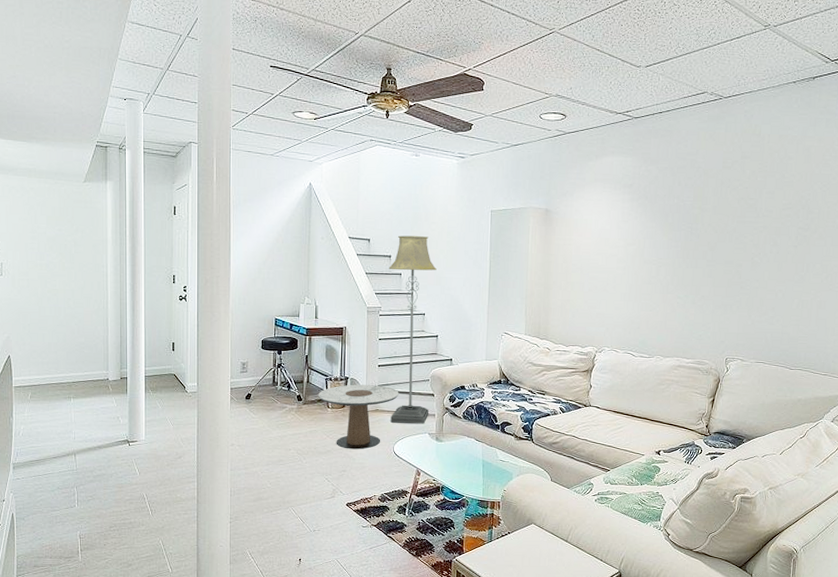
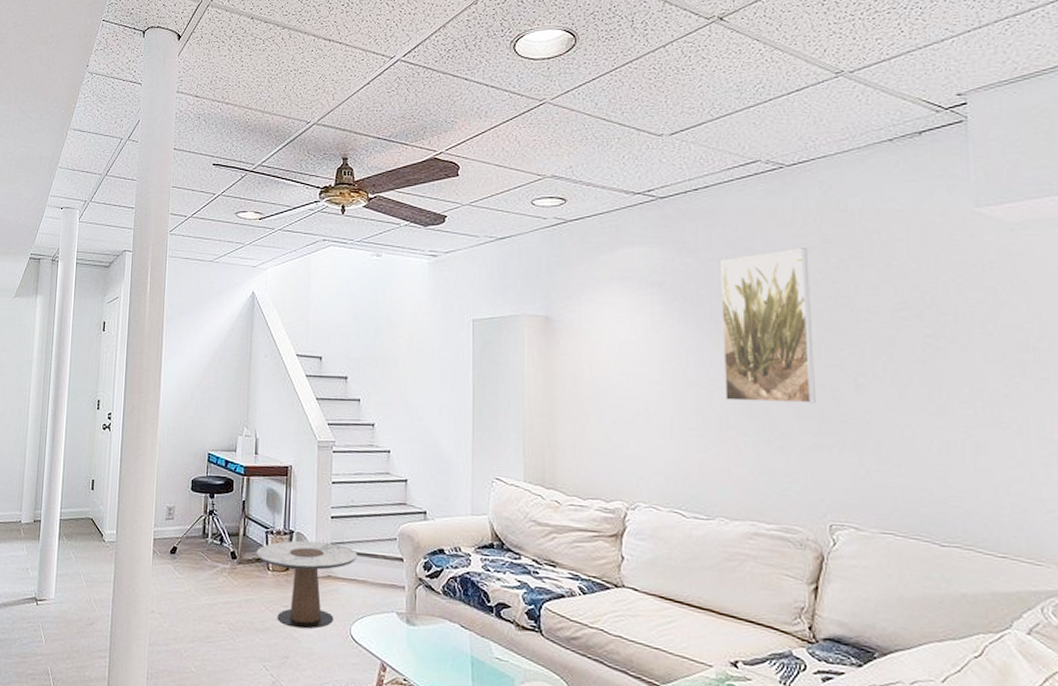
floor lamp: present [388,235,437,424] -> none [344,352,404,599]
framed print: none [668,161,732,275] -> present [719,248,816,404]

